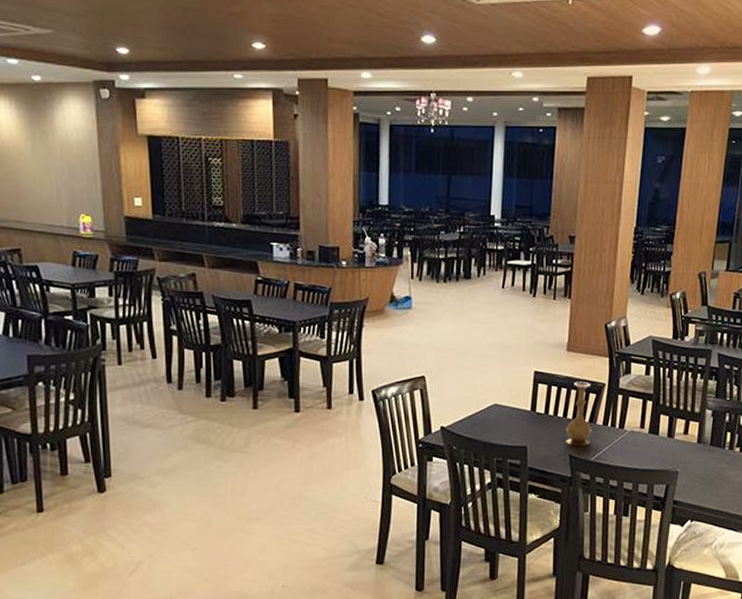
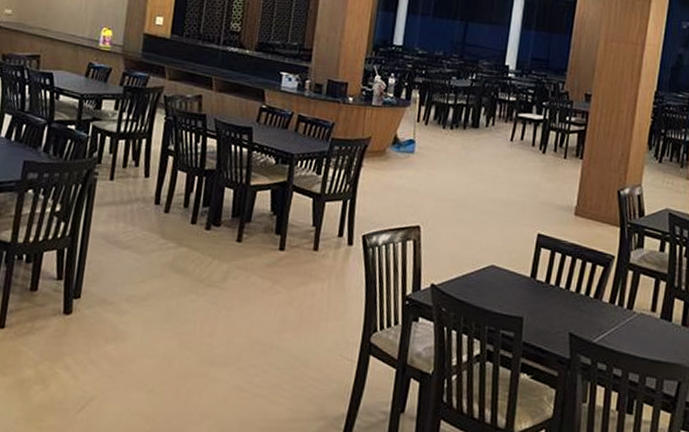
vase: present [566,381,592,446] -> none [567,250,599,325]

